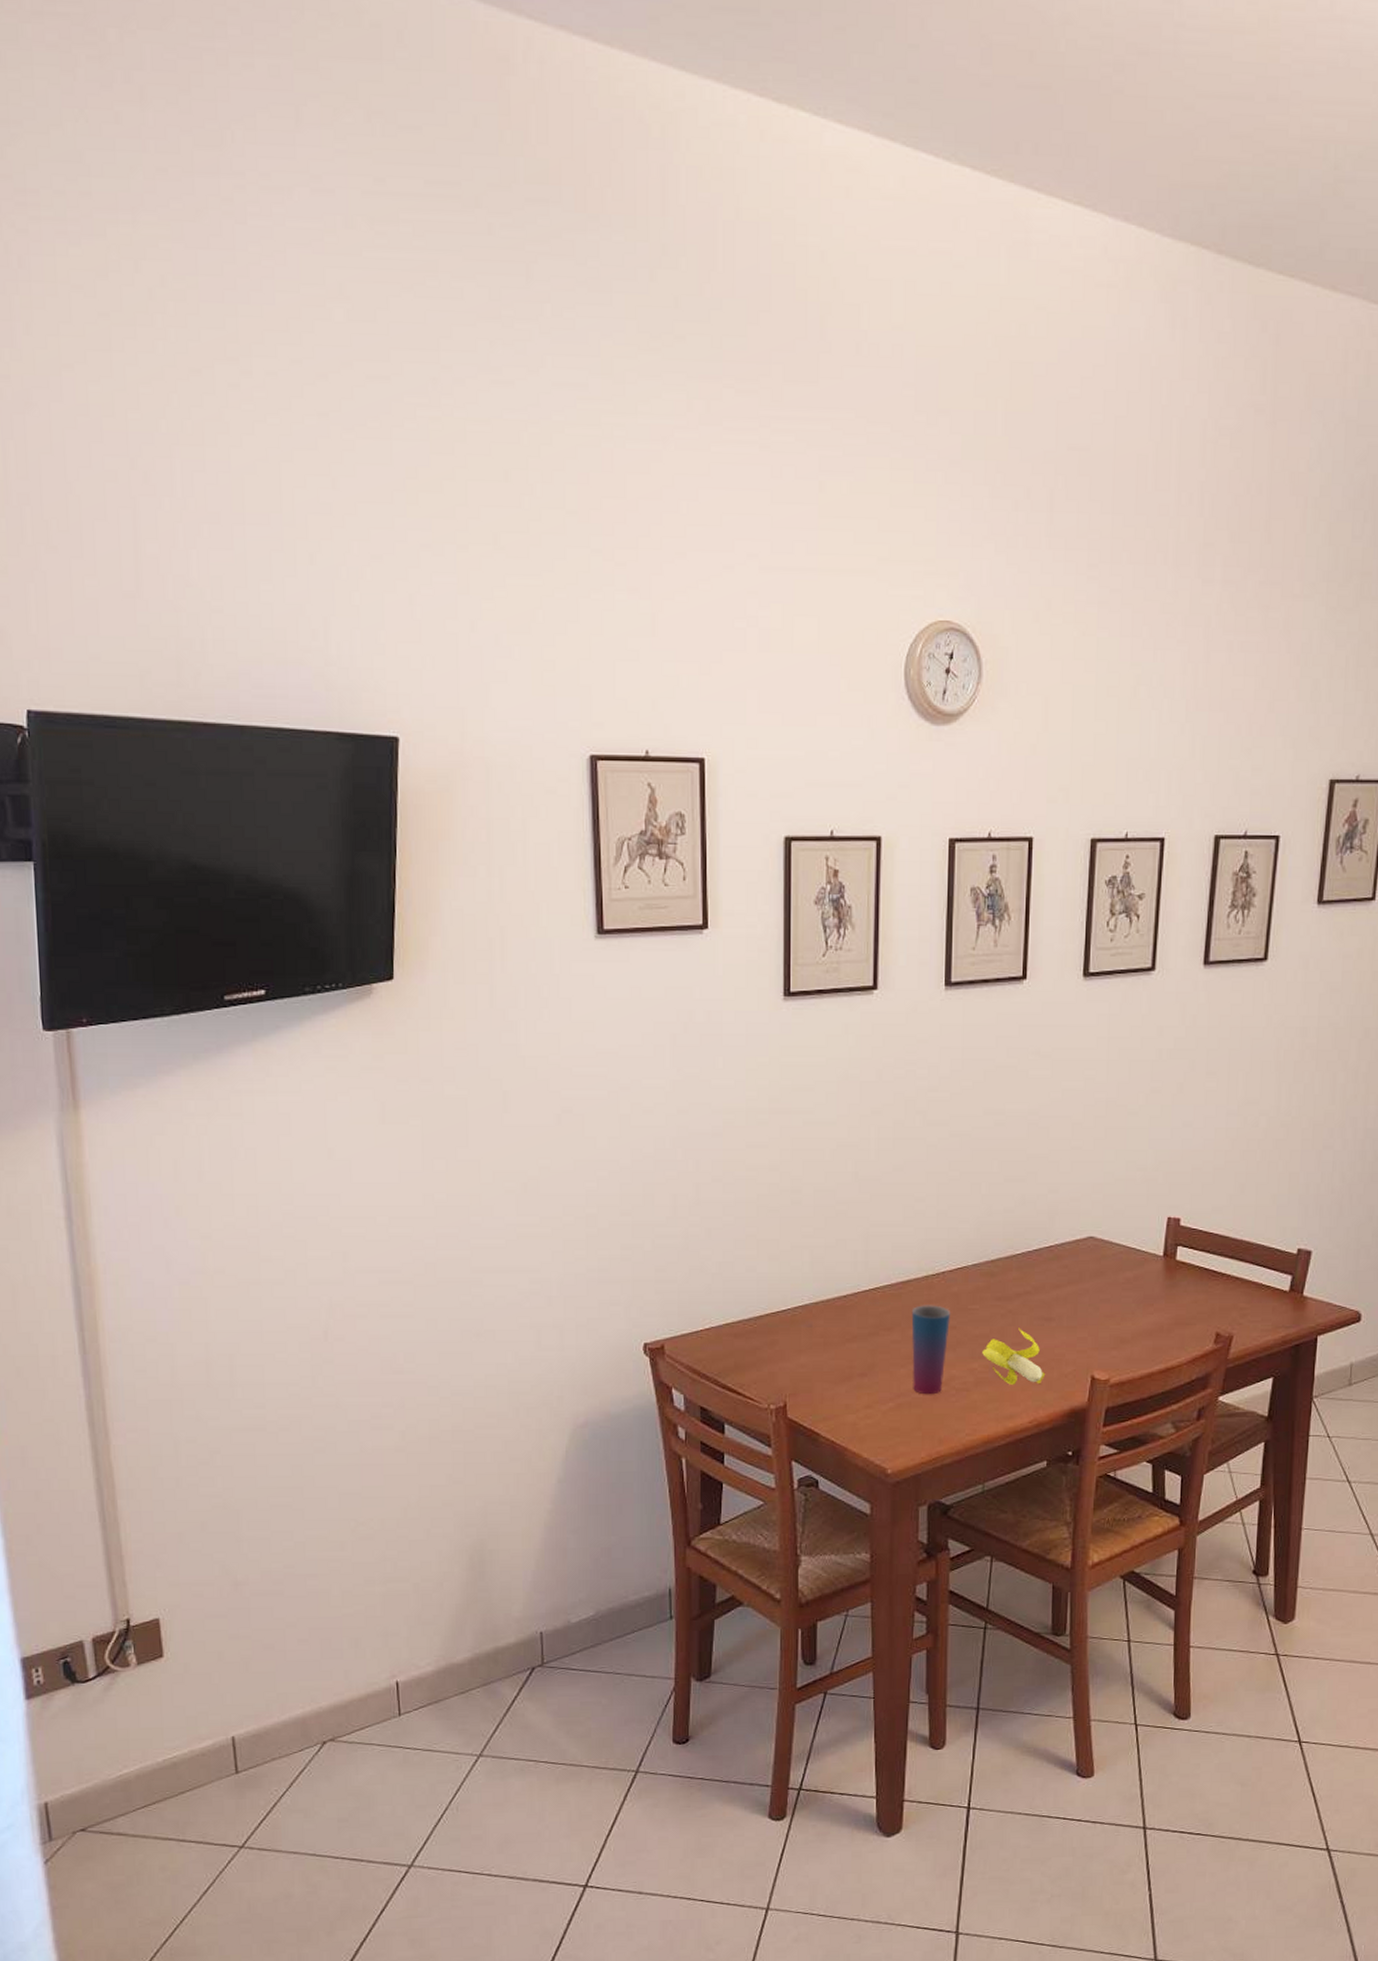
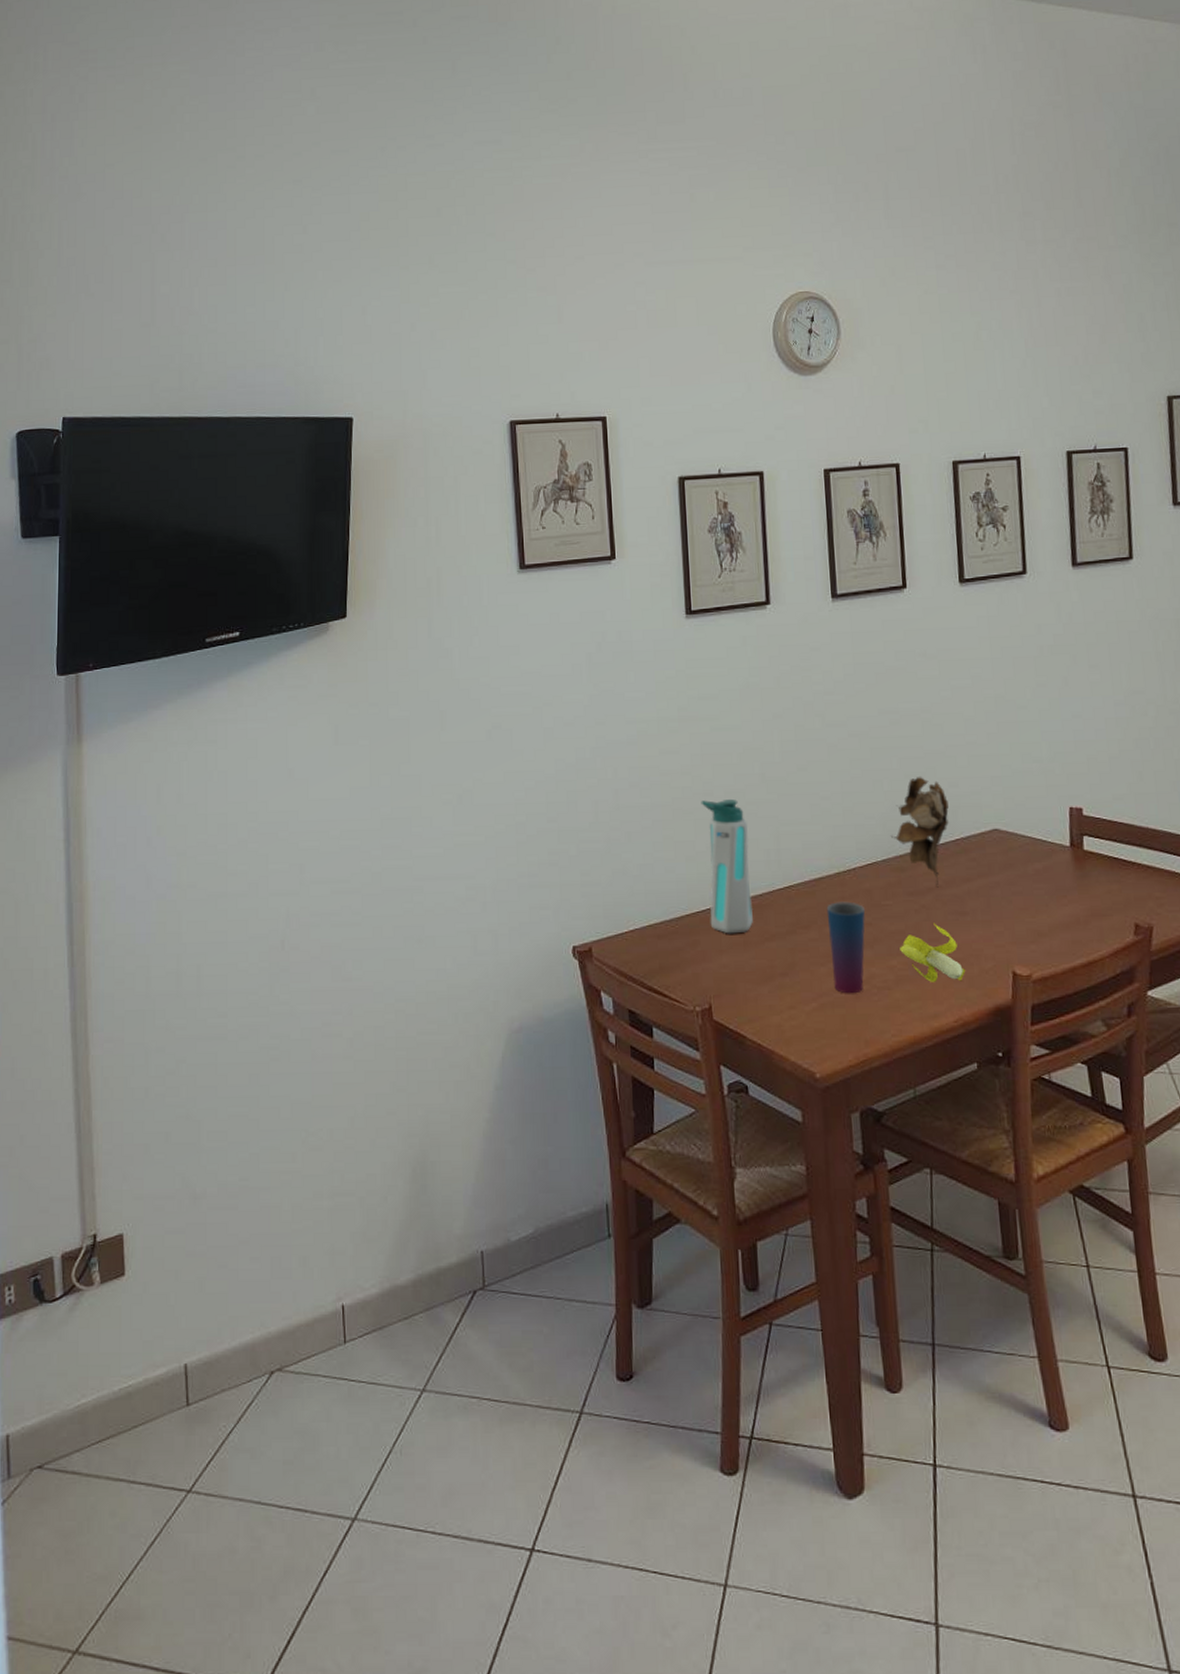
water bottle: none [788,1198,836,1334] -> present [701,799,753,934]
plant: none [983,1181,1046,1293] -> present [890,777,949,888]

